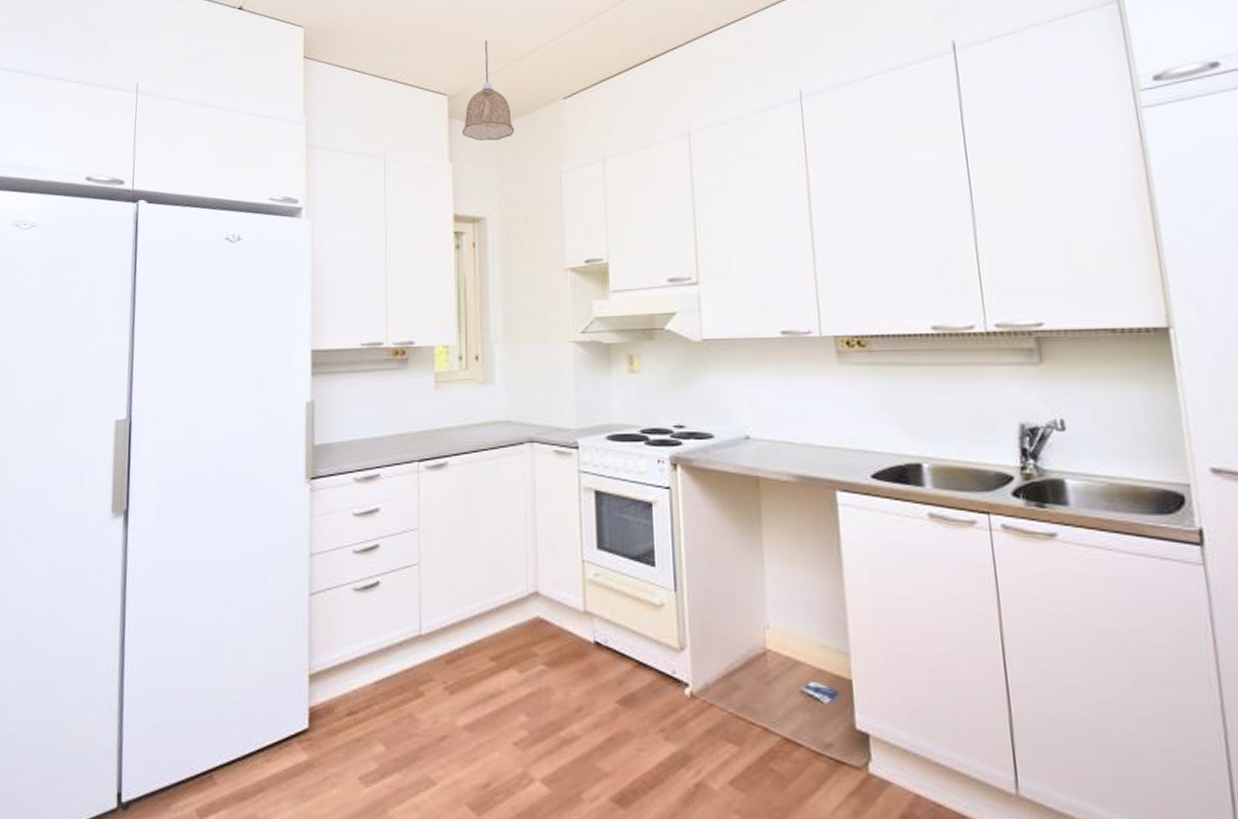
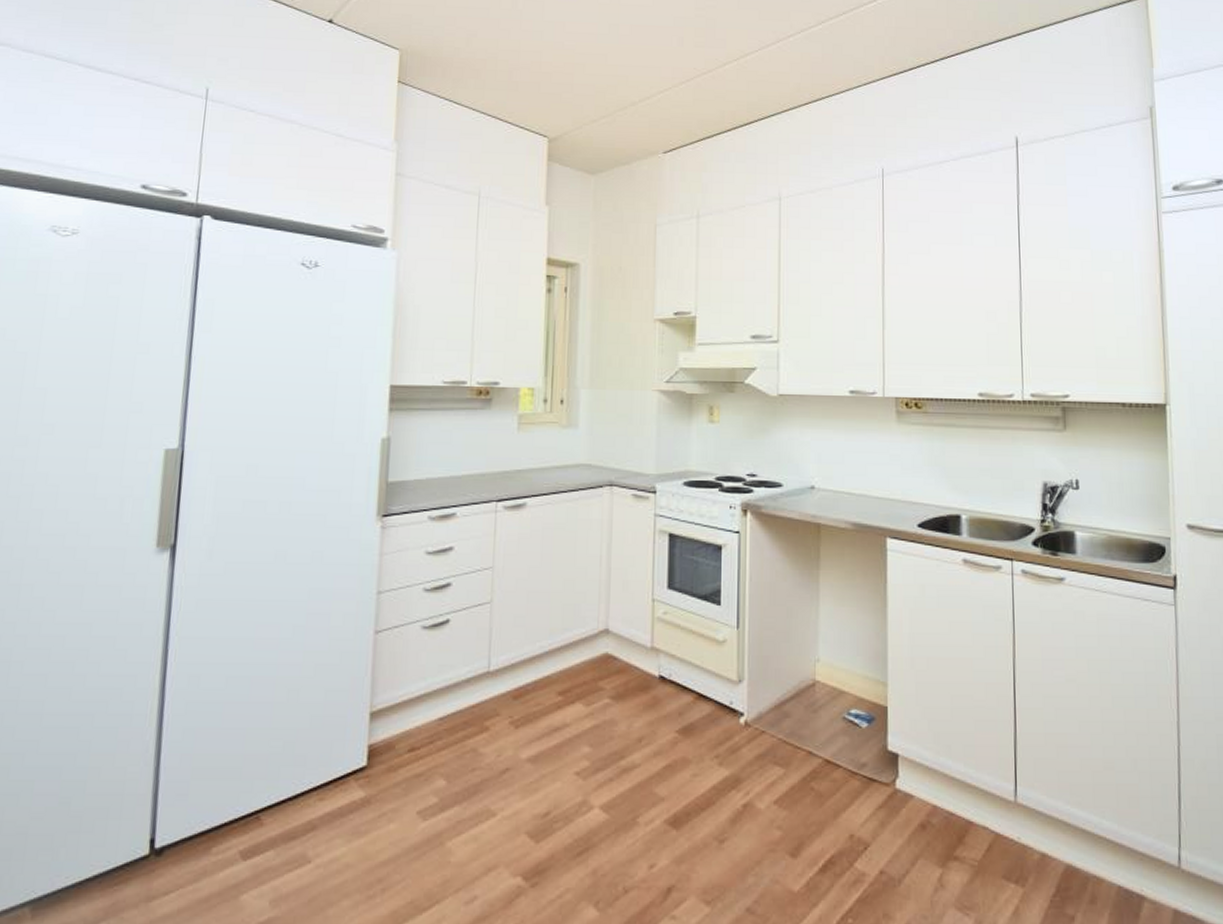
pendant lamp: present [462,41,515,141] -> none [561,87,614,188]

